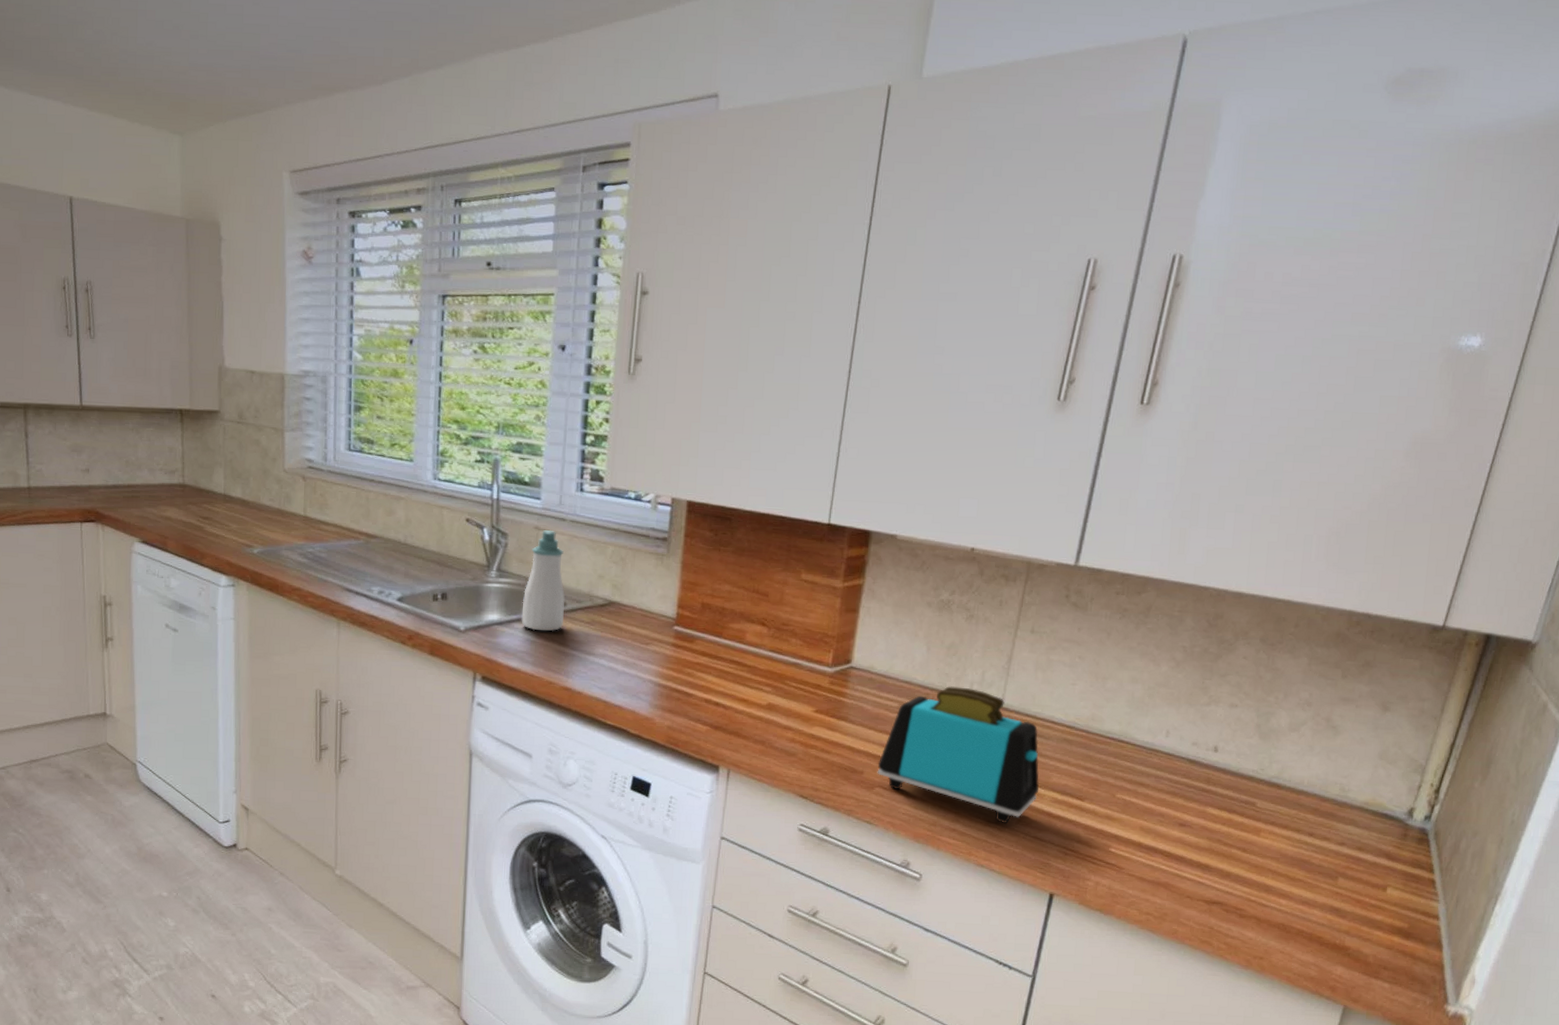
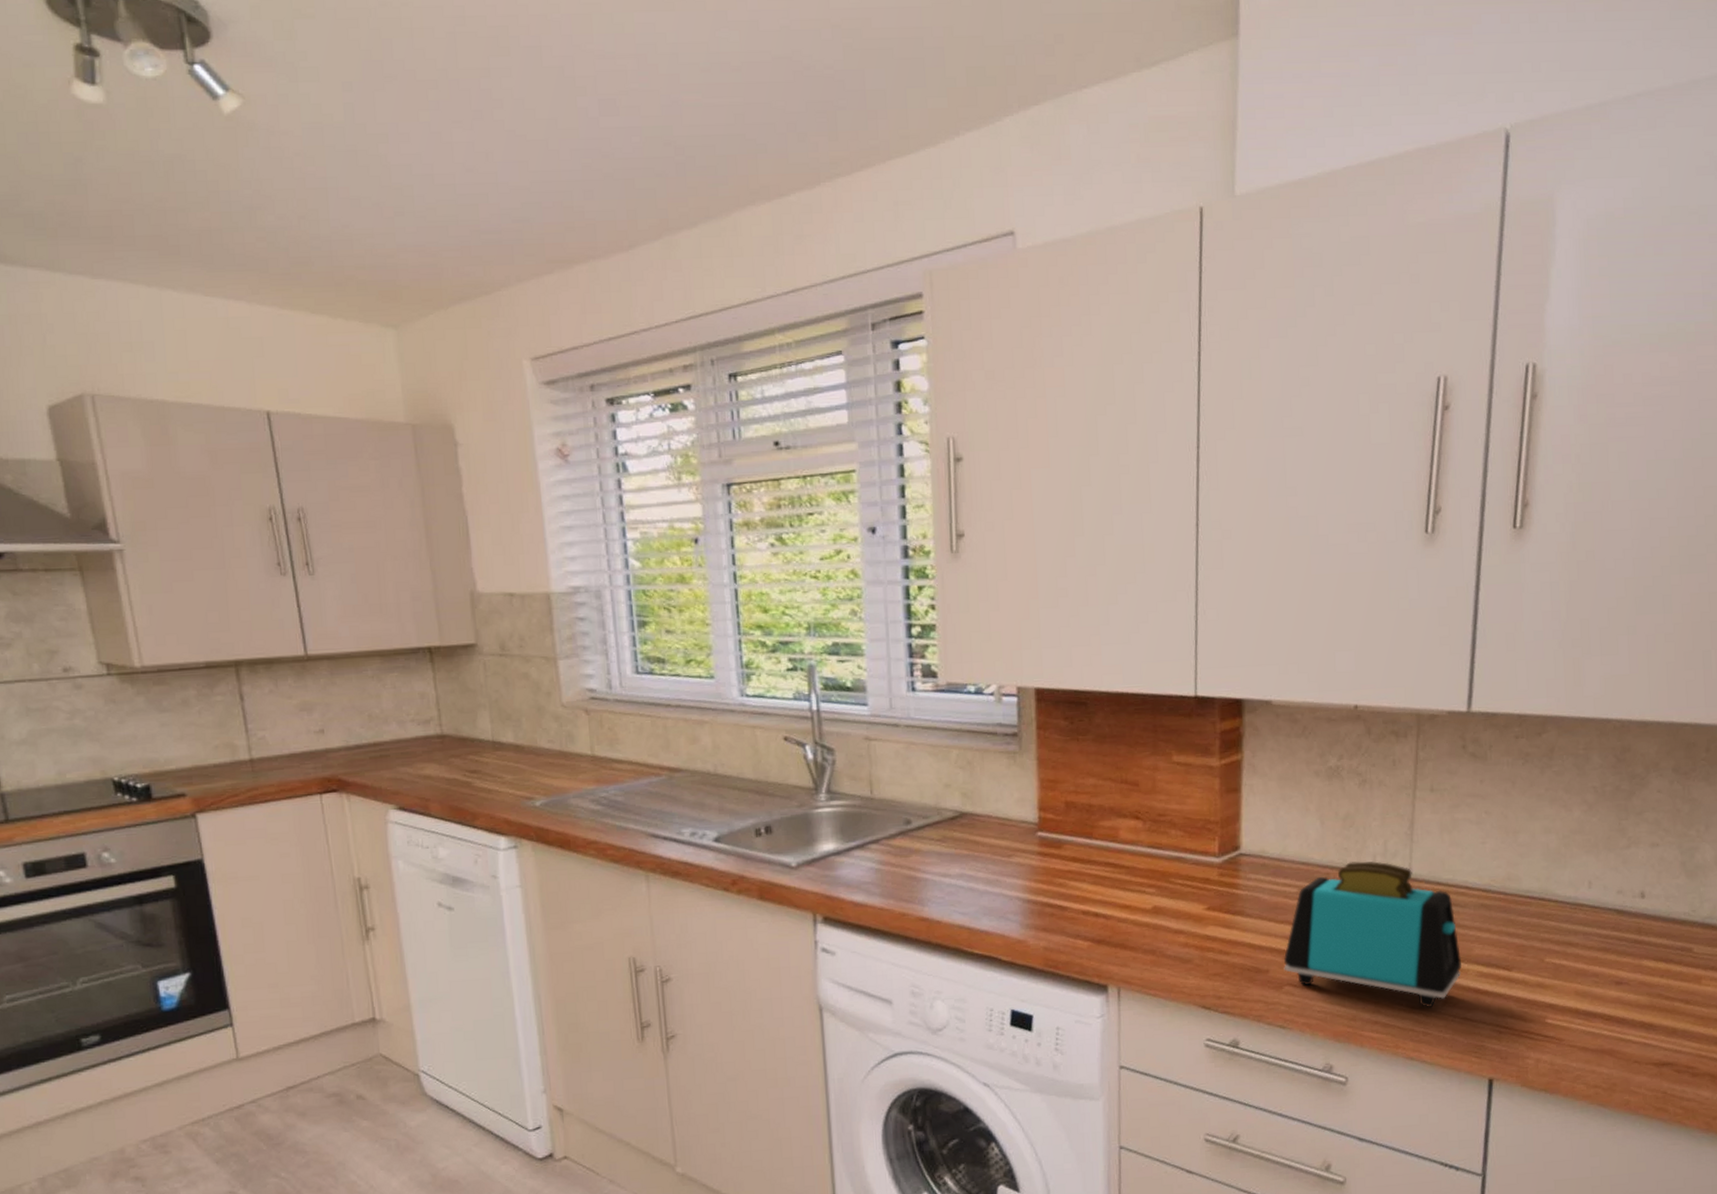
soap bottle: present [521,530,566,632] -> none [860,739,910,857]

